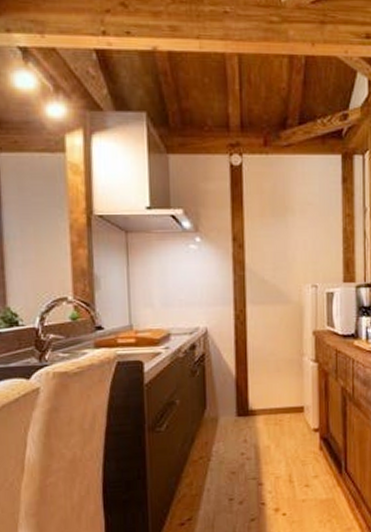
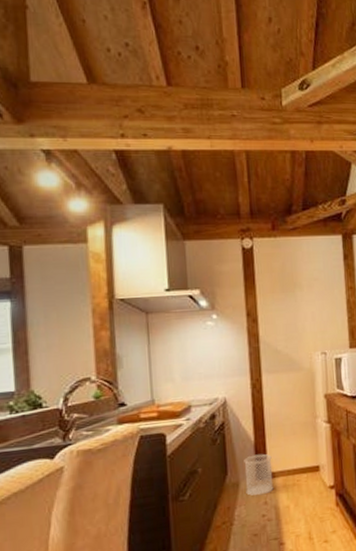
wastebasket: none [224,389,254,433] -> present [244,454,274,496]

